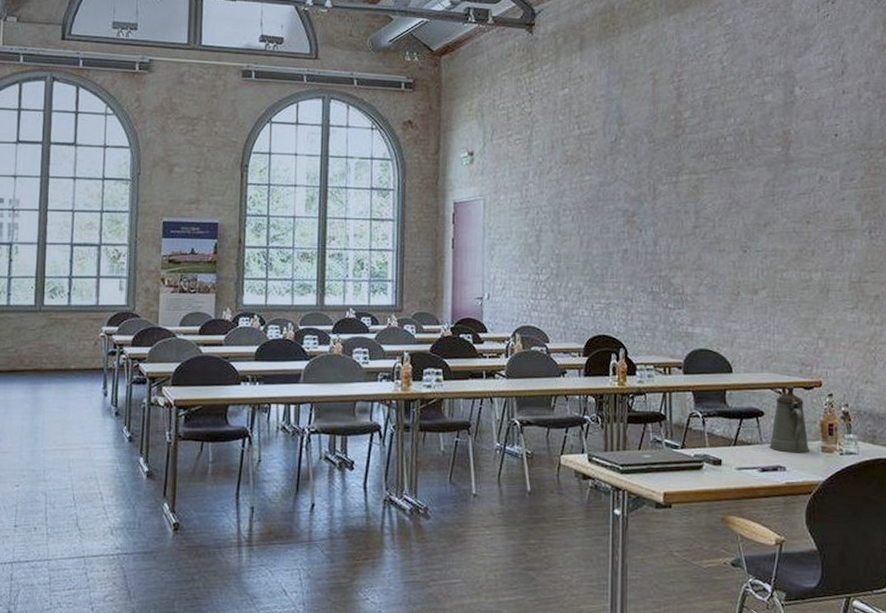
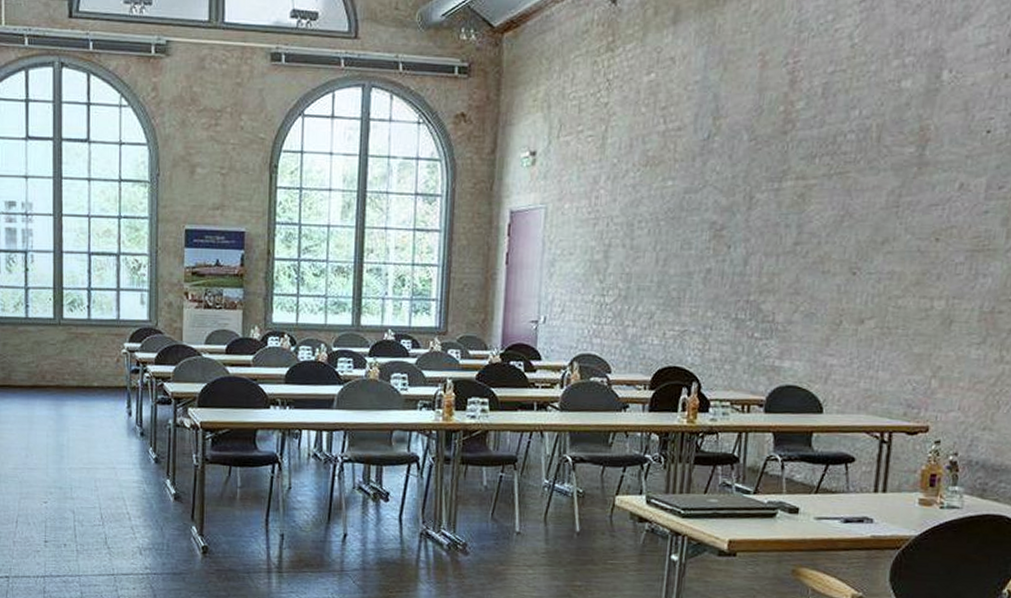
coffee pot: present [769,385,809,453] -> none [856,429,904,505]

